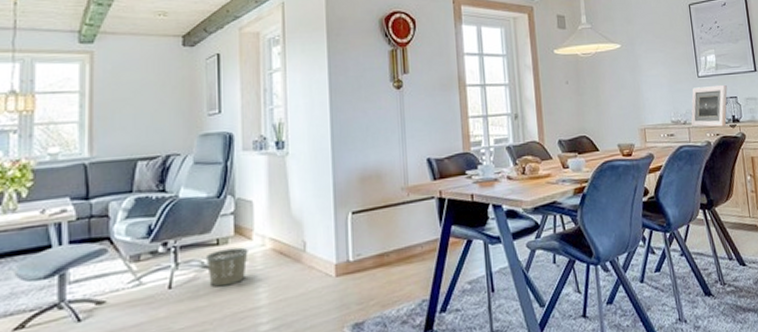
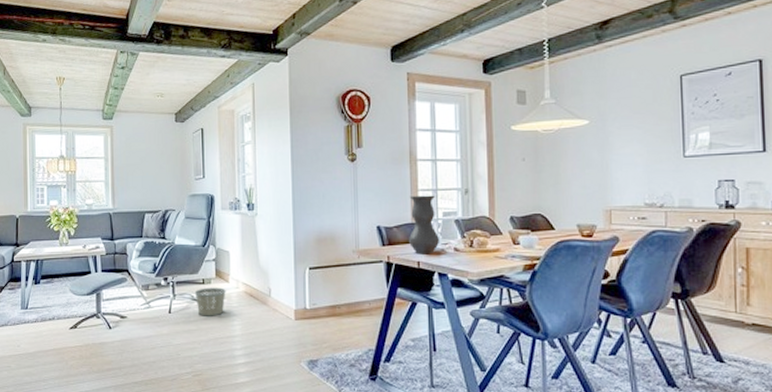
vase: none [460,122,493,187] -> present [409,195,440,255]
picture frame: present [690,84,728,127] -> none [669,165,722,213]

